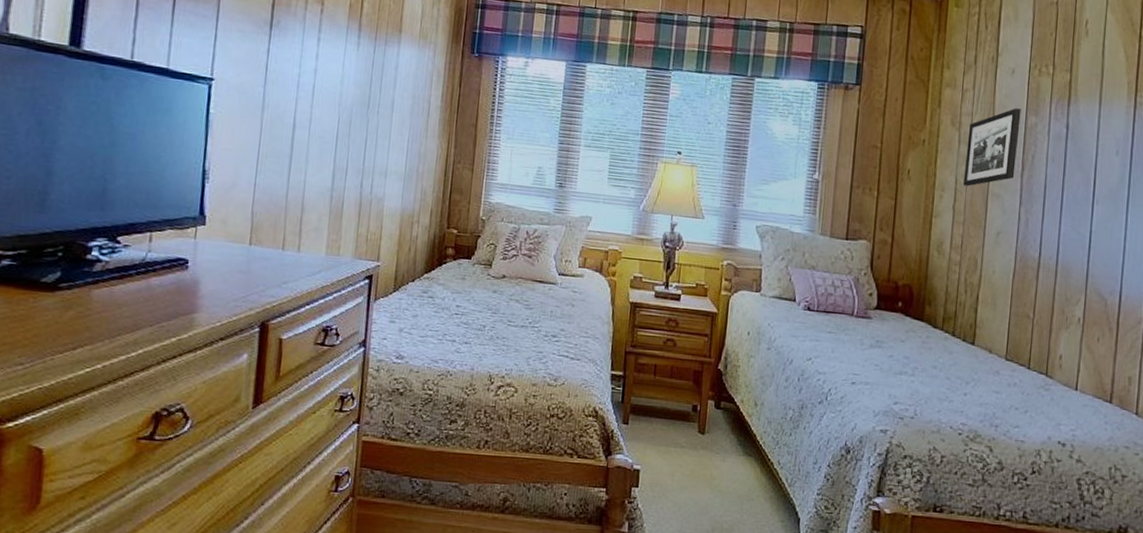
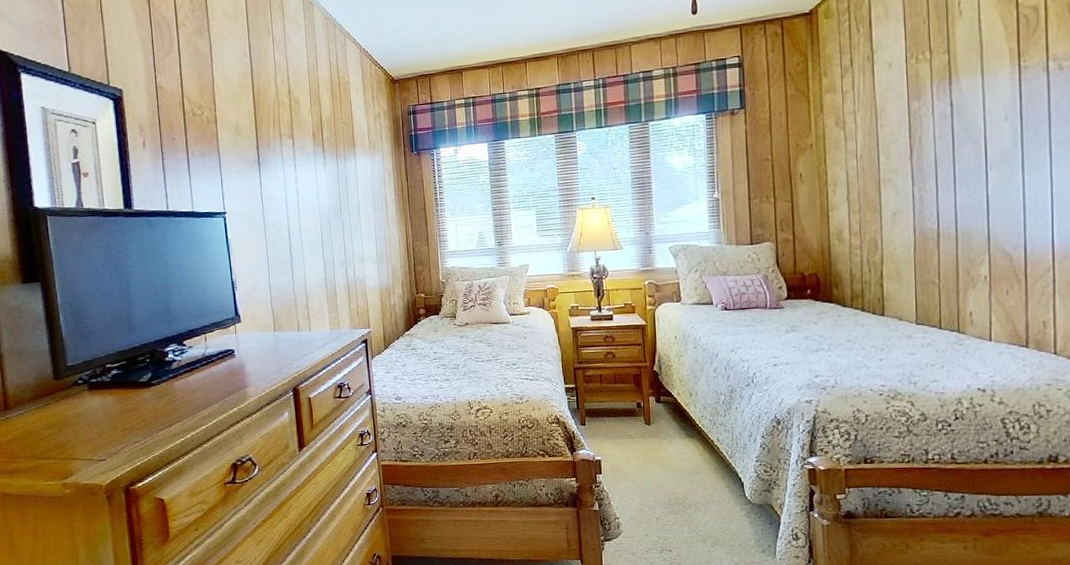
picture frame: present [963,108,1021,187] -> none [853,97,904,178]

